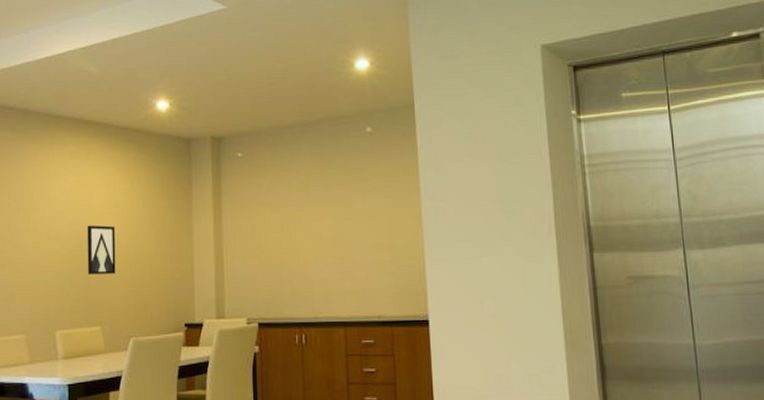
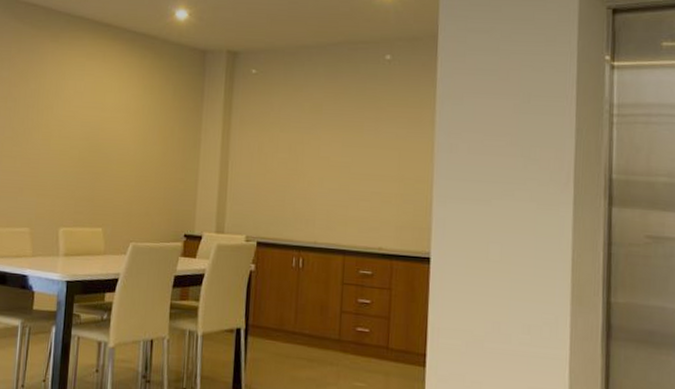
wall art: present [87,225,116,275] -> none [94,127,125,178]

